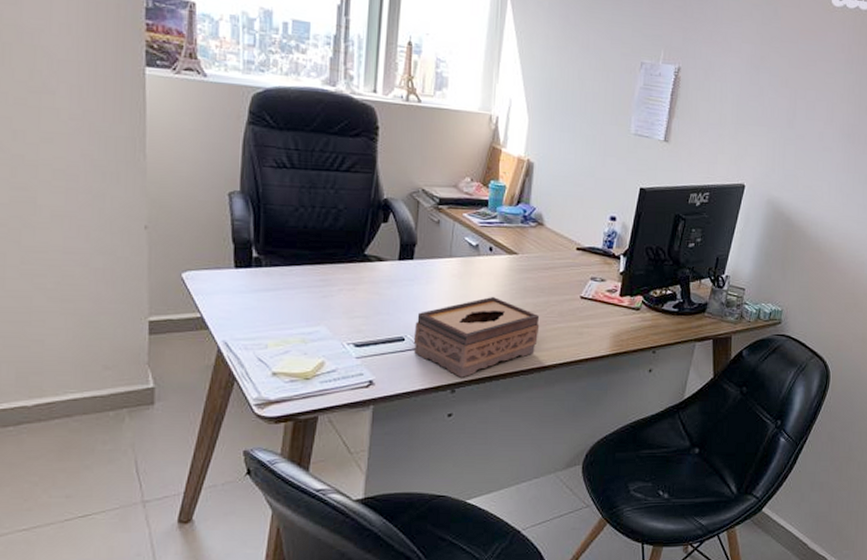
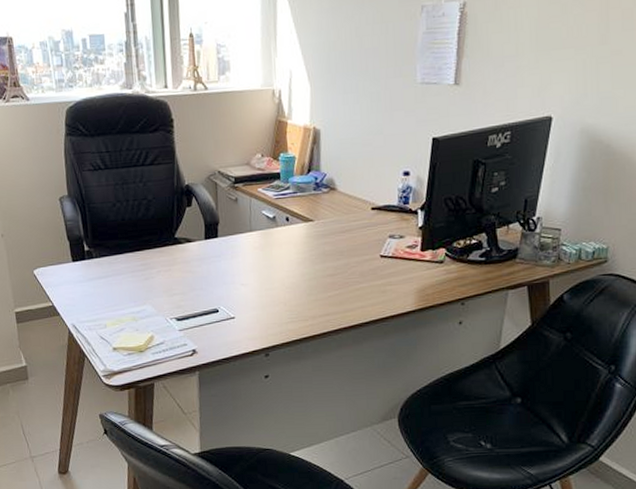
tissue box: present [413,297,540,378] -> none [226,264,342,342]

